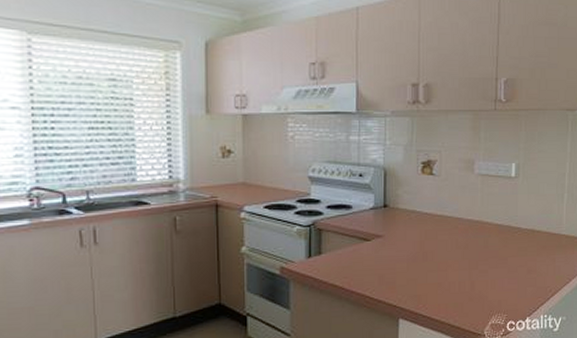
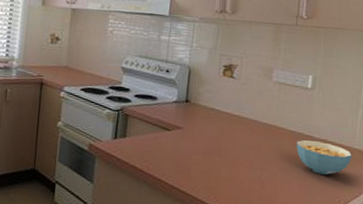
cereal bowl: none [504,231,560,266] -> present [296,140,352,175]

